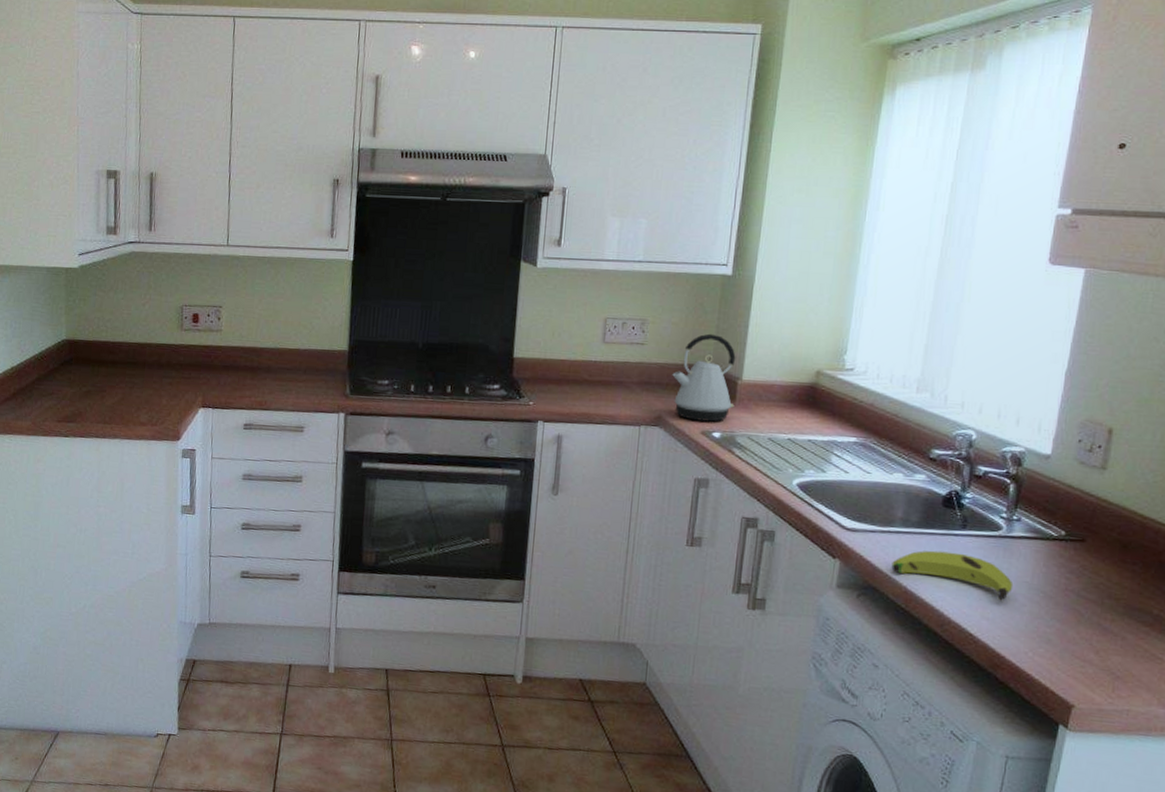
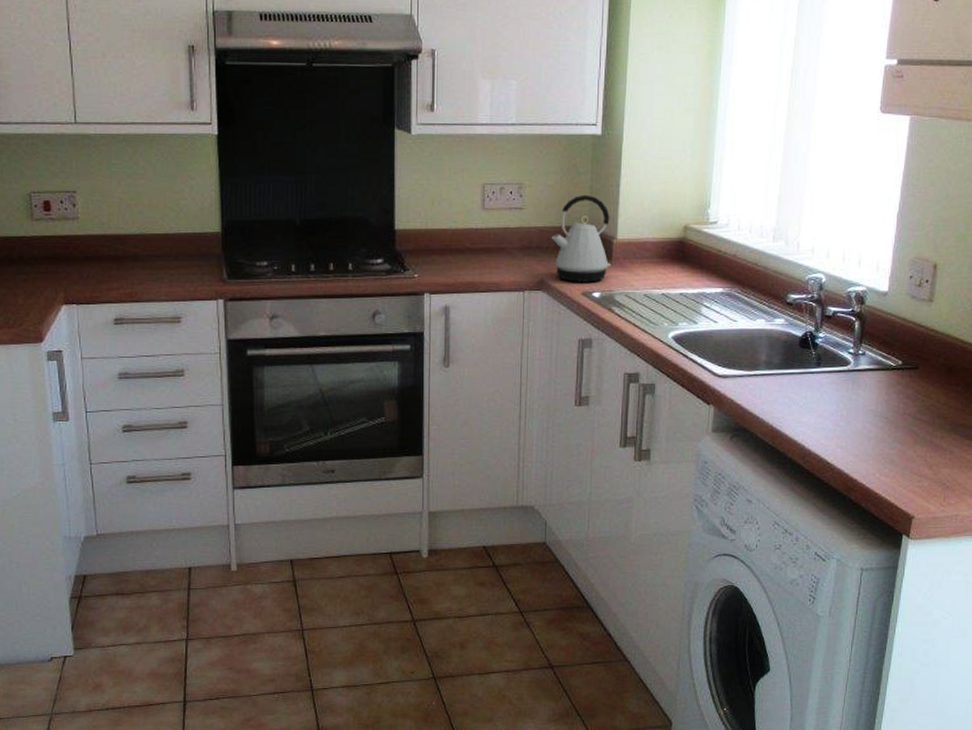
banana: present [891,550,1014,601] -> none [759,389,862,430]

